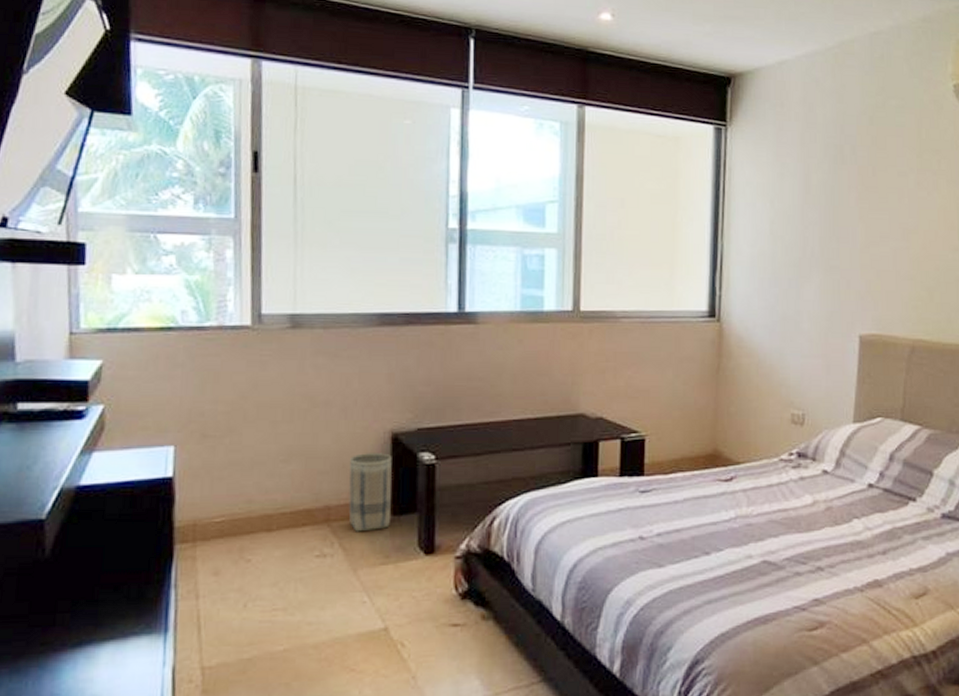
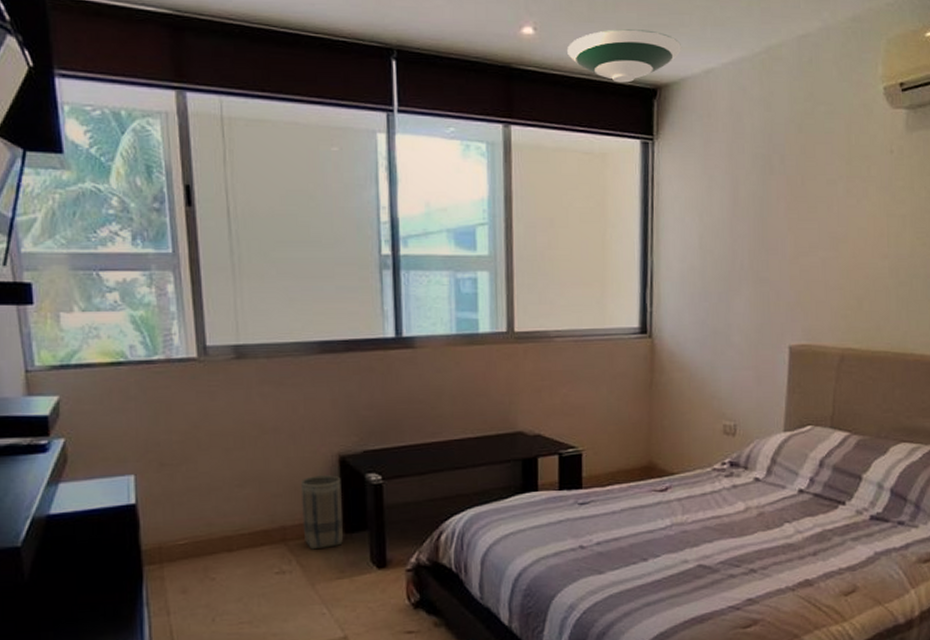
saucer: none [644,19,757,70] -> present [567,29,682,83]

